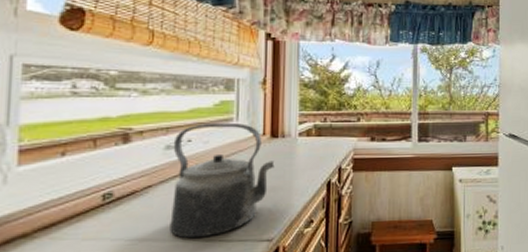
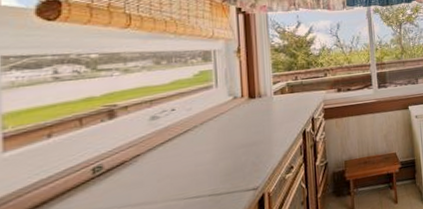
kettle: present [170,123,275,239] -> none [157,89,254,198]

